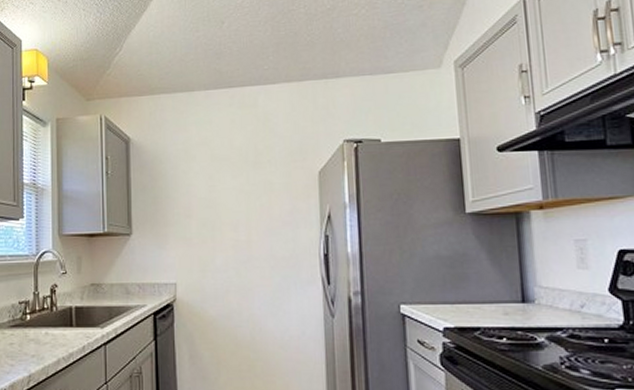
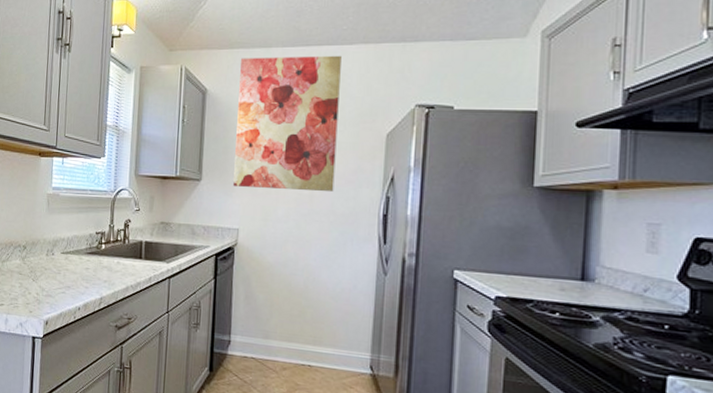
wall art: none [163,95,272,238] -> present [233,55,342,193]

